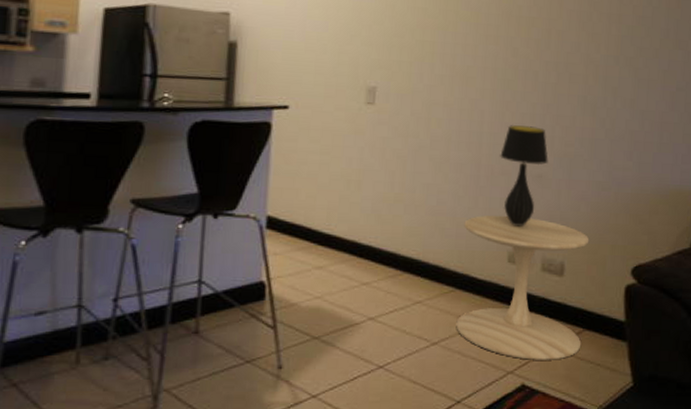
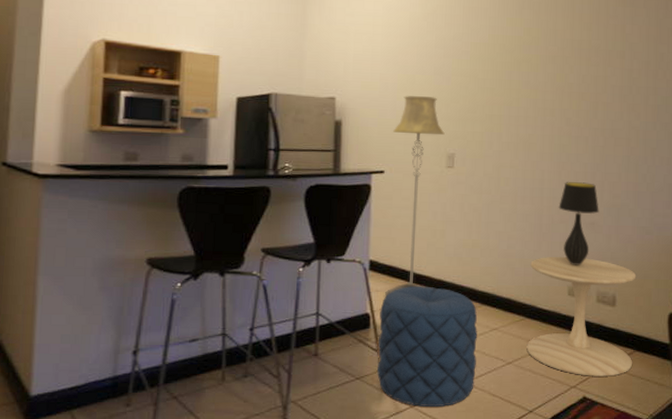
pouf: none [272,248,398,396] -> present [377,286,477,406]
floor lamp: none [284,13,365,263] -> present [384,96,445,298]

